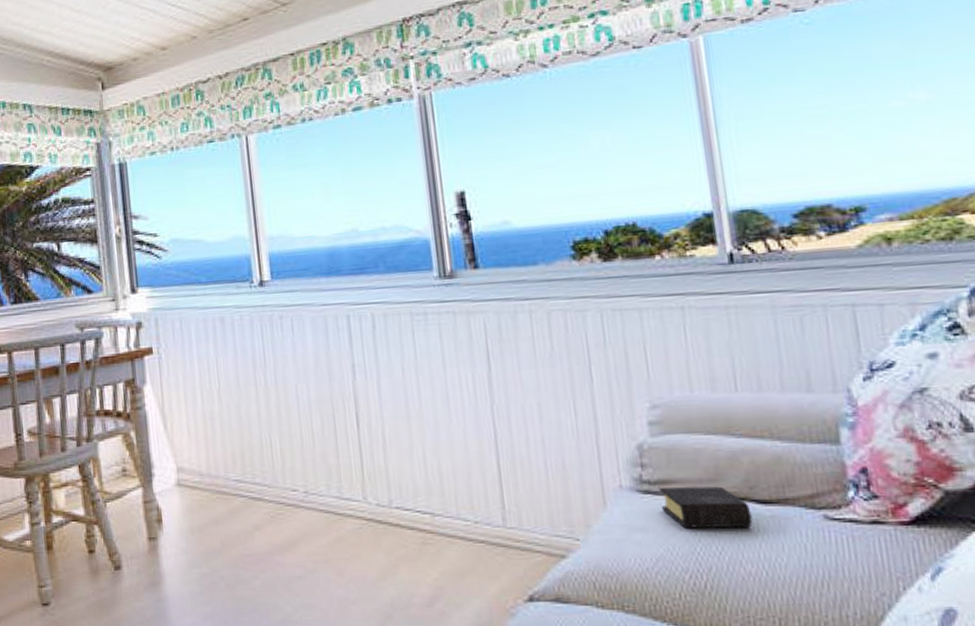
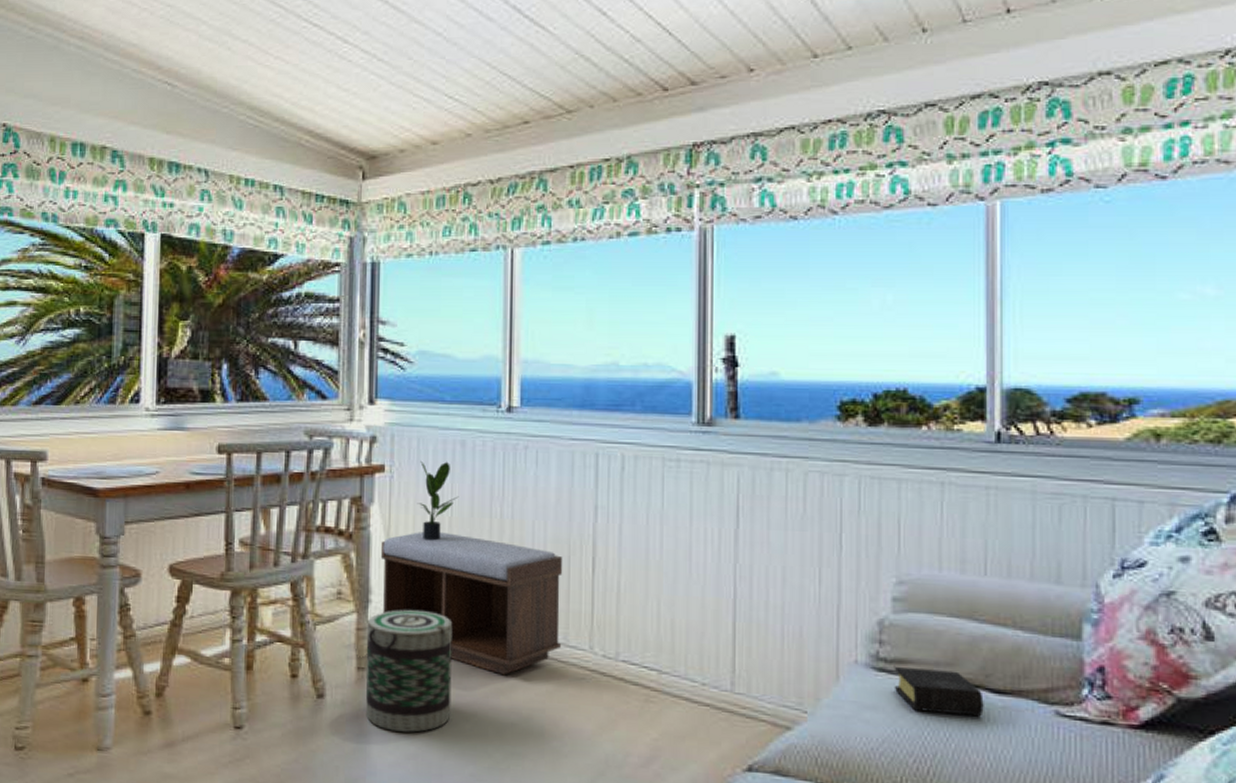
basket: none [152,479,241,594] -> present [365,610,453,733]
bench: none [157,403,337,532] -> present [380,531,562,676]
potted plant: none [184,338,224,413] -> present [417,460,459,541]

